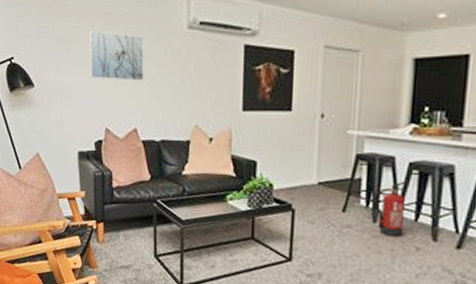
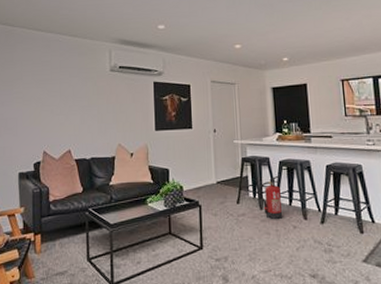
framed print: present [90,31,144,81] -> none [30,75,76,112]

